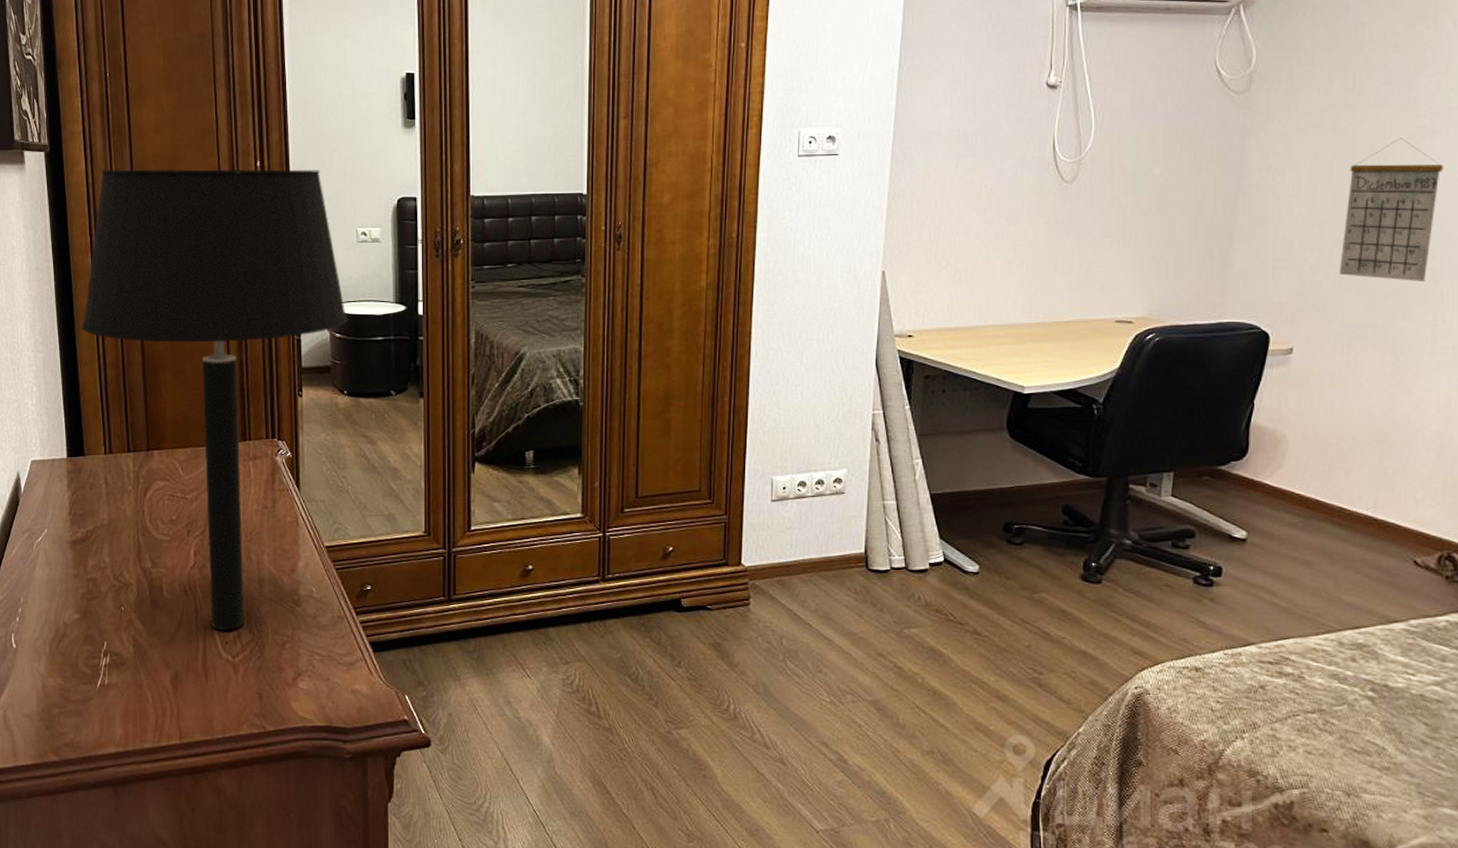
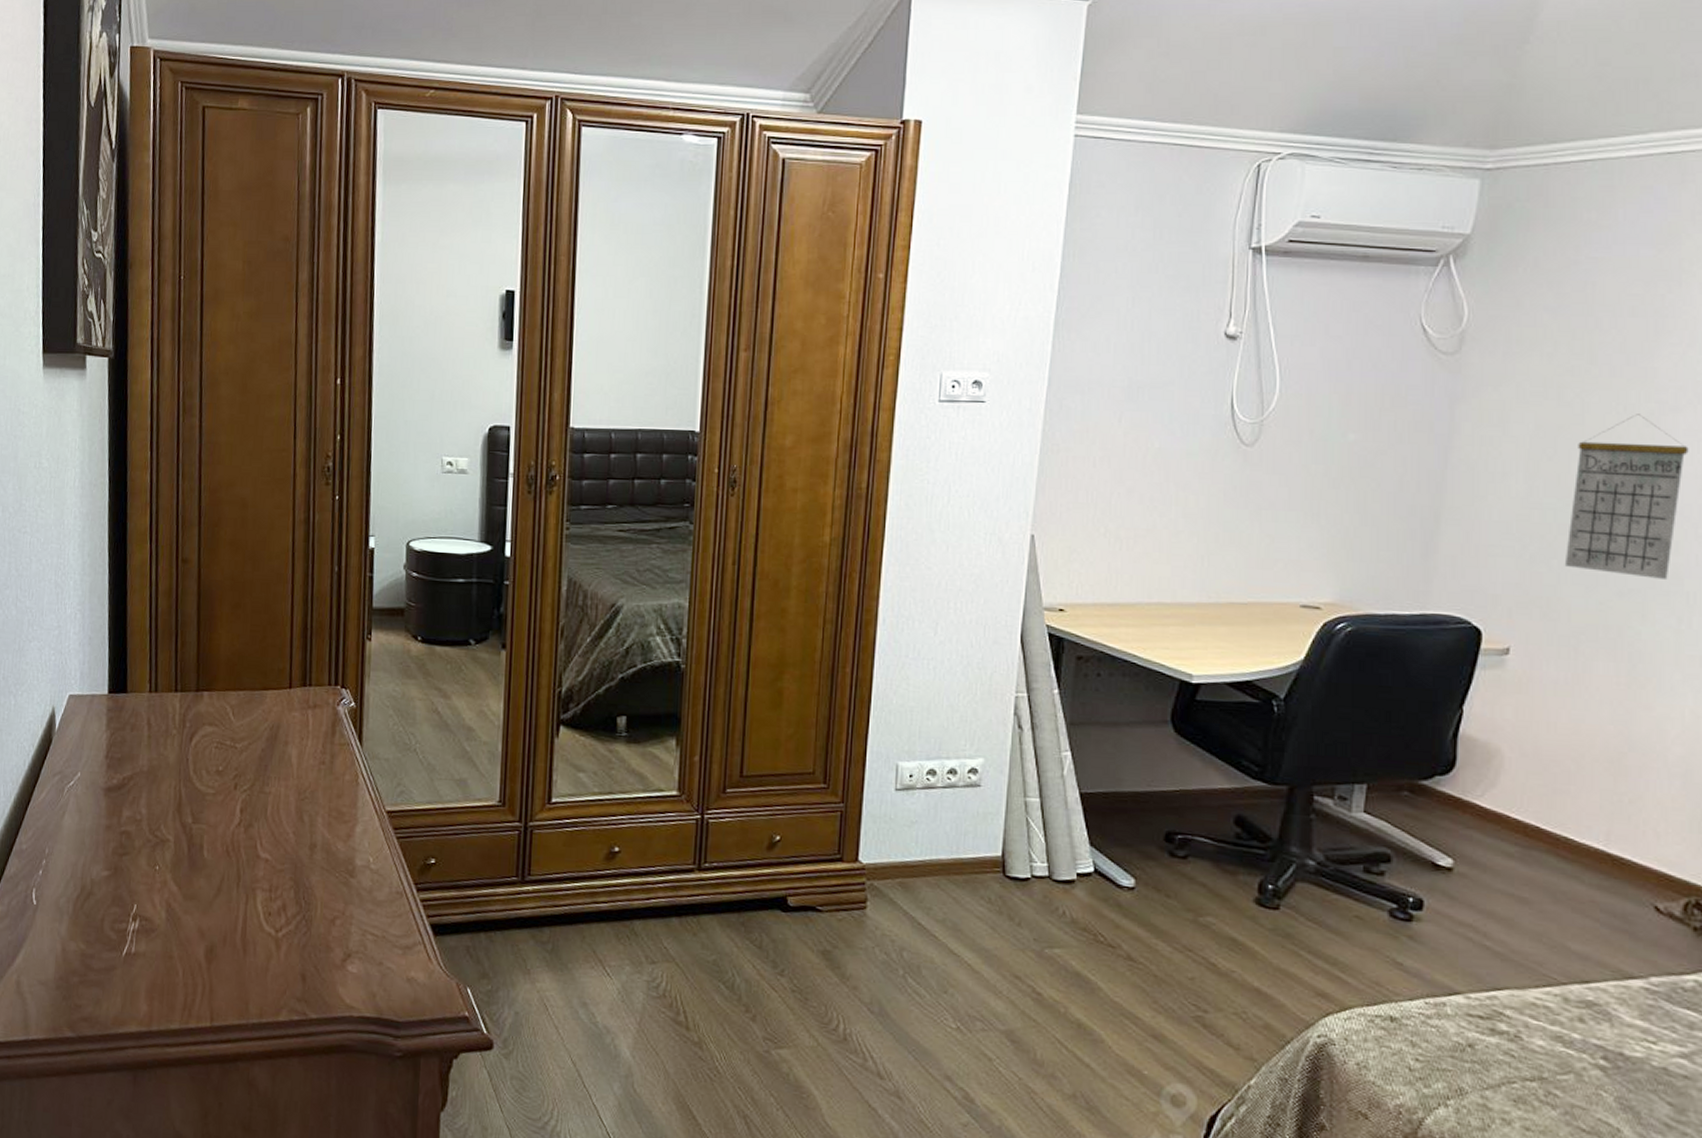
table lamp: present [82,169,349,630] -> none [134,380,428,900]

